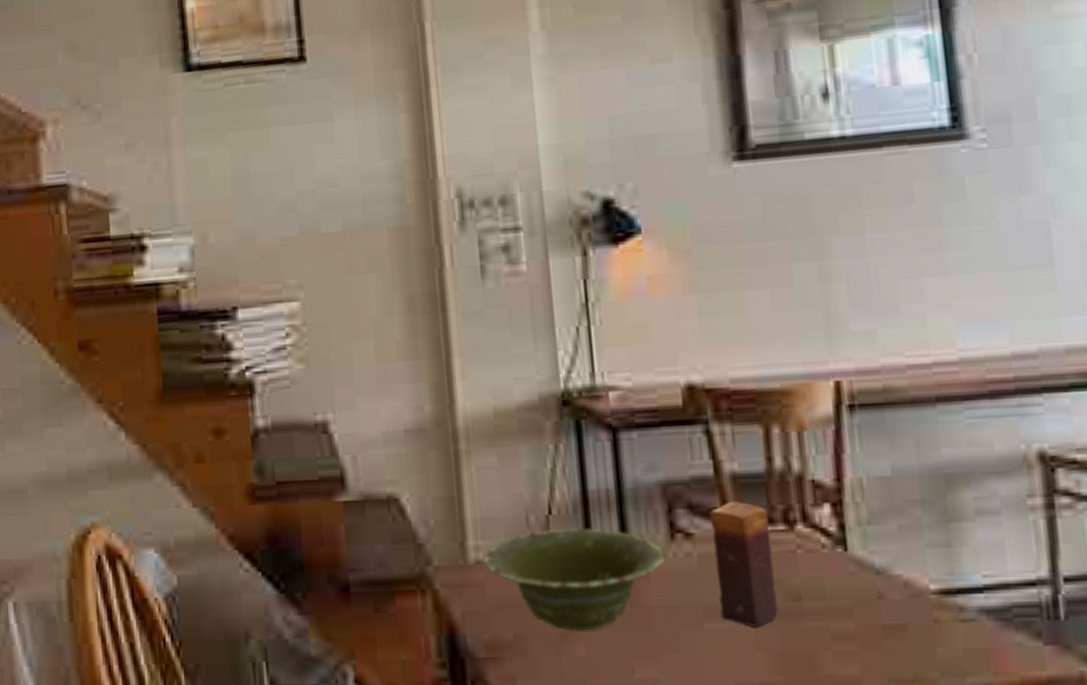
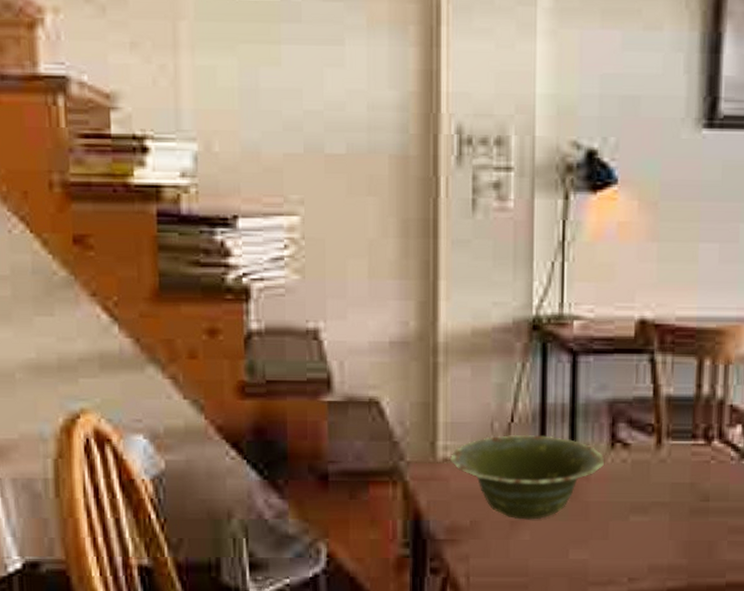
candle: present [711,502,778,627] -> none [644,420,693,521]

